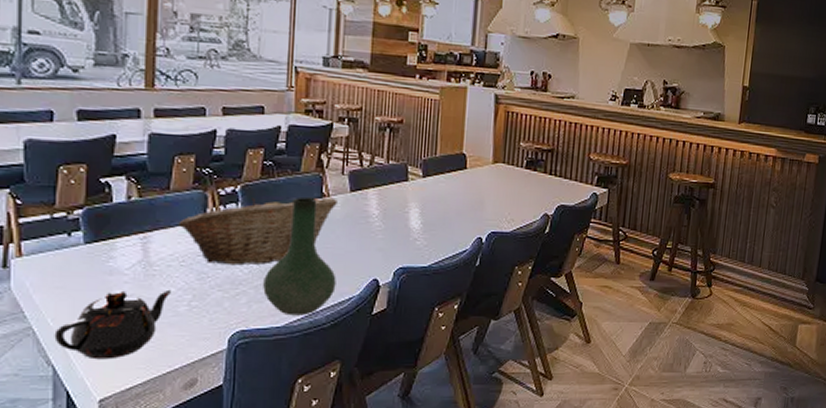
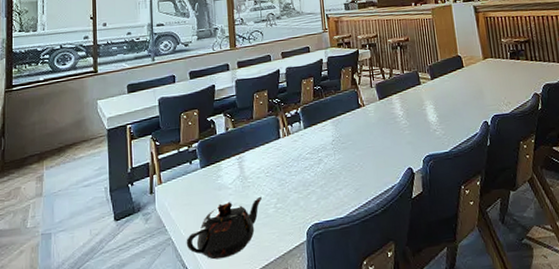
fruit basket: present [178,197,337,266] -> none [261,106,371,172]
vase: present [263,198,336,316] -> none [326,109,381,207]

